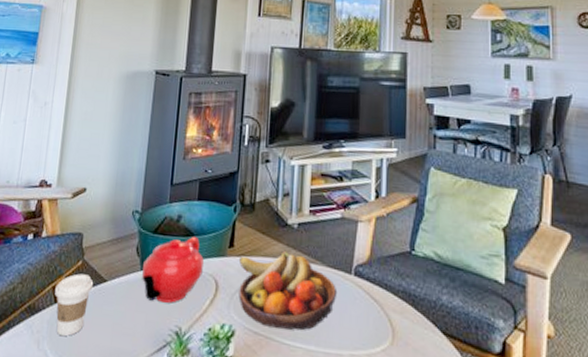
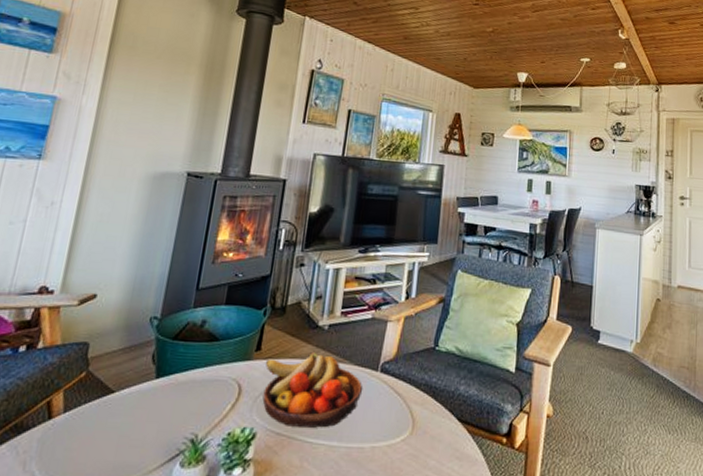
coffee cup: present [55,273,94,337] -> none [48,386,99,455]
teapot: present [142,235,204,303] -> none [156,340,228,411]

